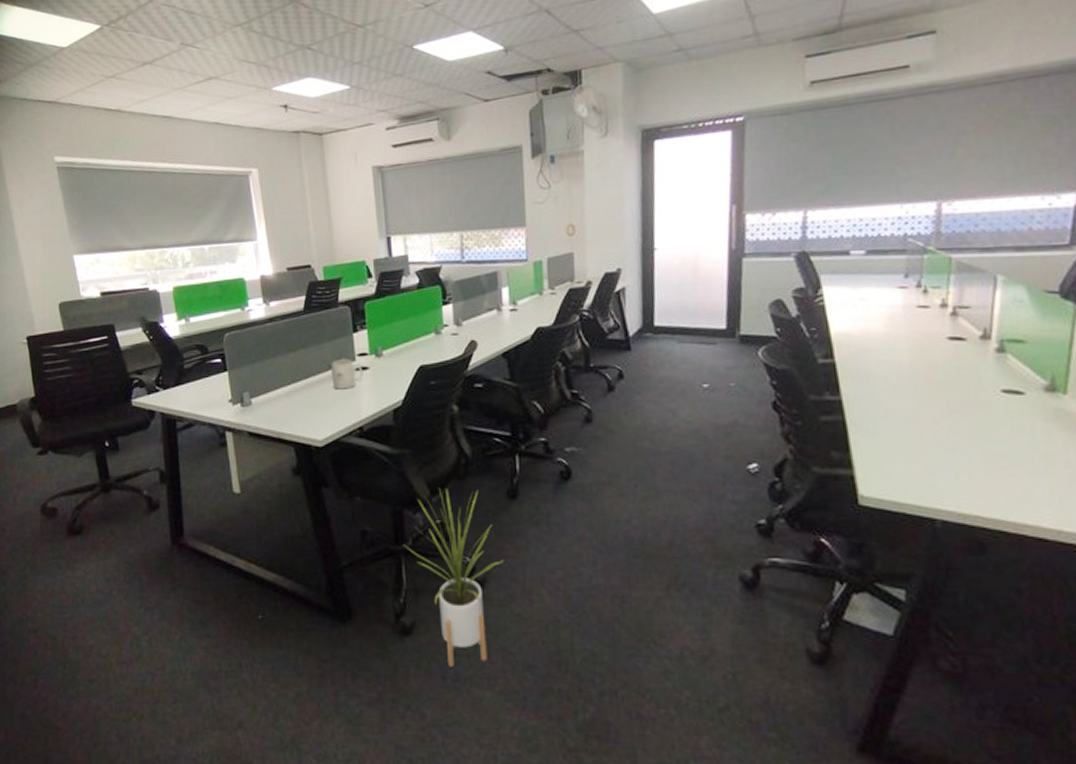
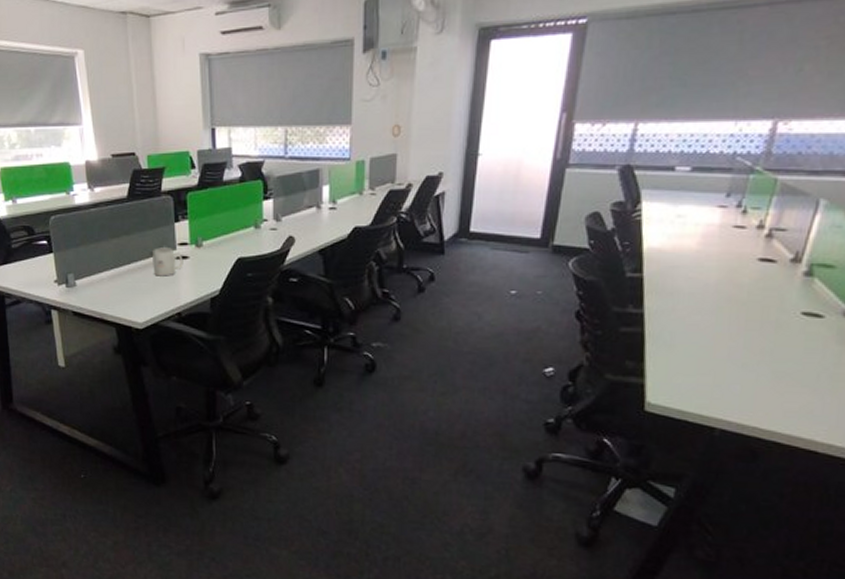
house plant: present [402,488,504,667] -> none [214,373,307,529]

